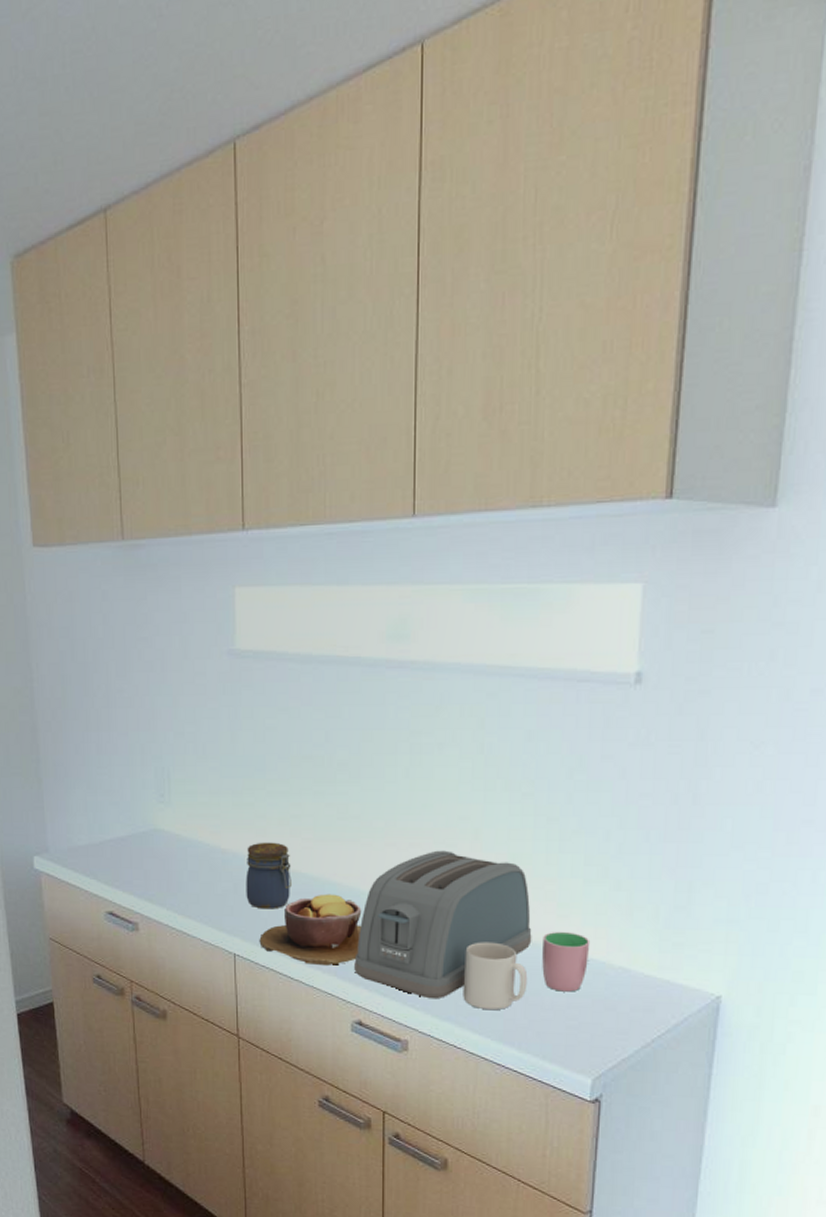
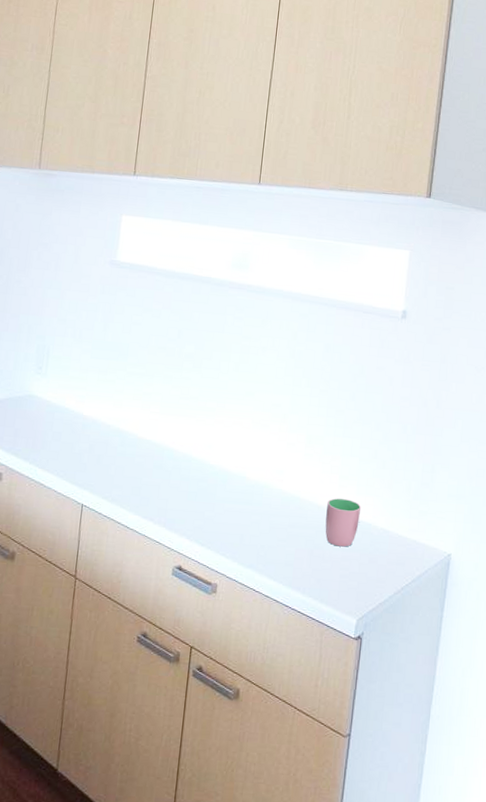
jar: present [246,842,292,909] -> none [98,412,139,468]
bowl: present [259,893,362,967] -> none [104,458,192,519]
toaster: present [354,850,532,1000] -> none [180,428,320,550]
mug: present [463,942,528,1011] -> none [263,503,314,561]

